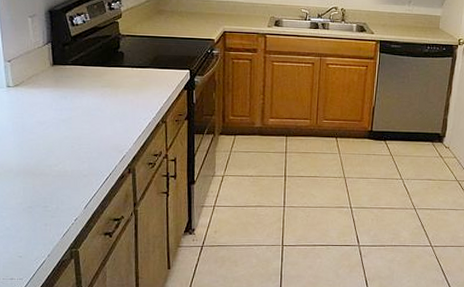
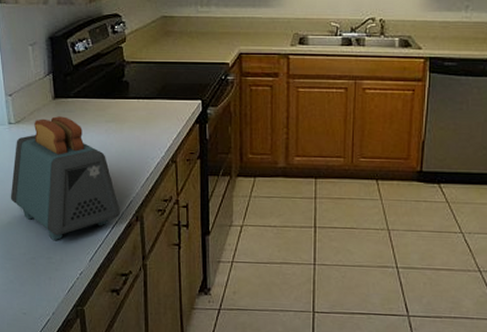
toaster: none [7,81,115,191] -> present [10,116,121,240]

